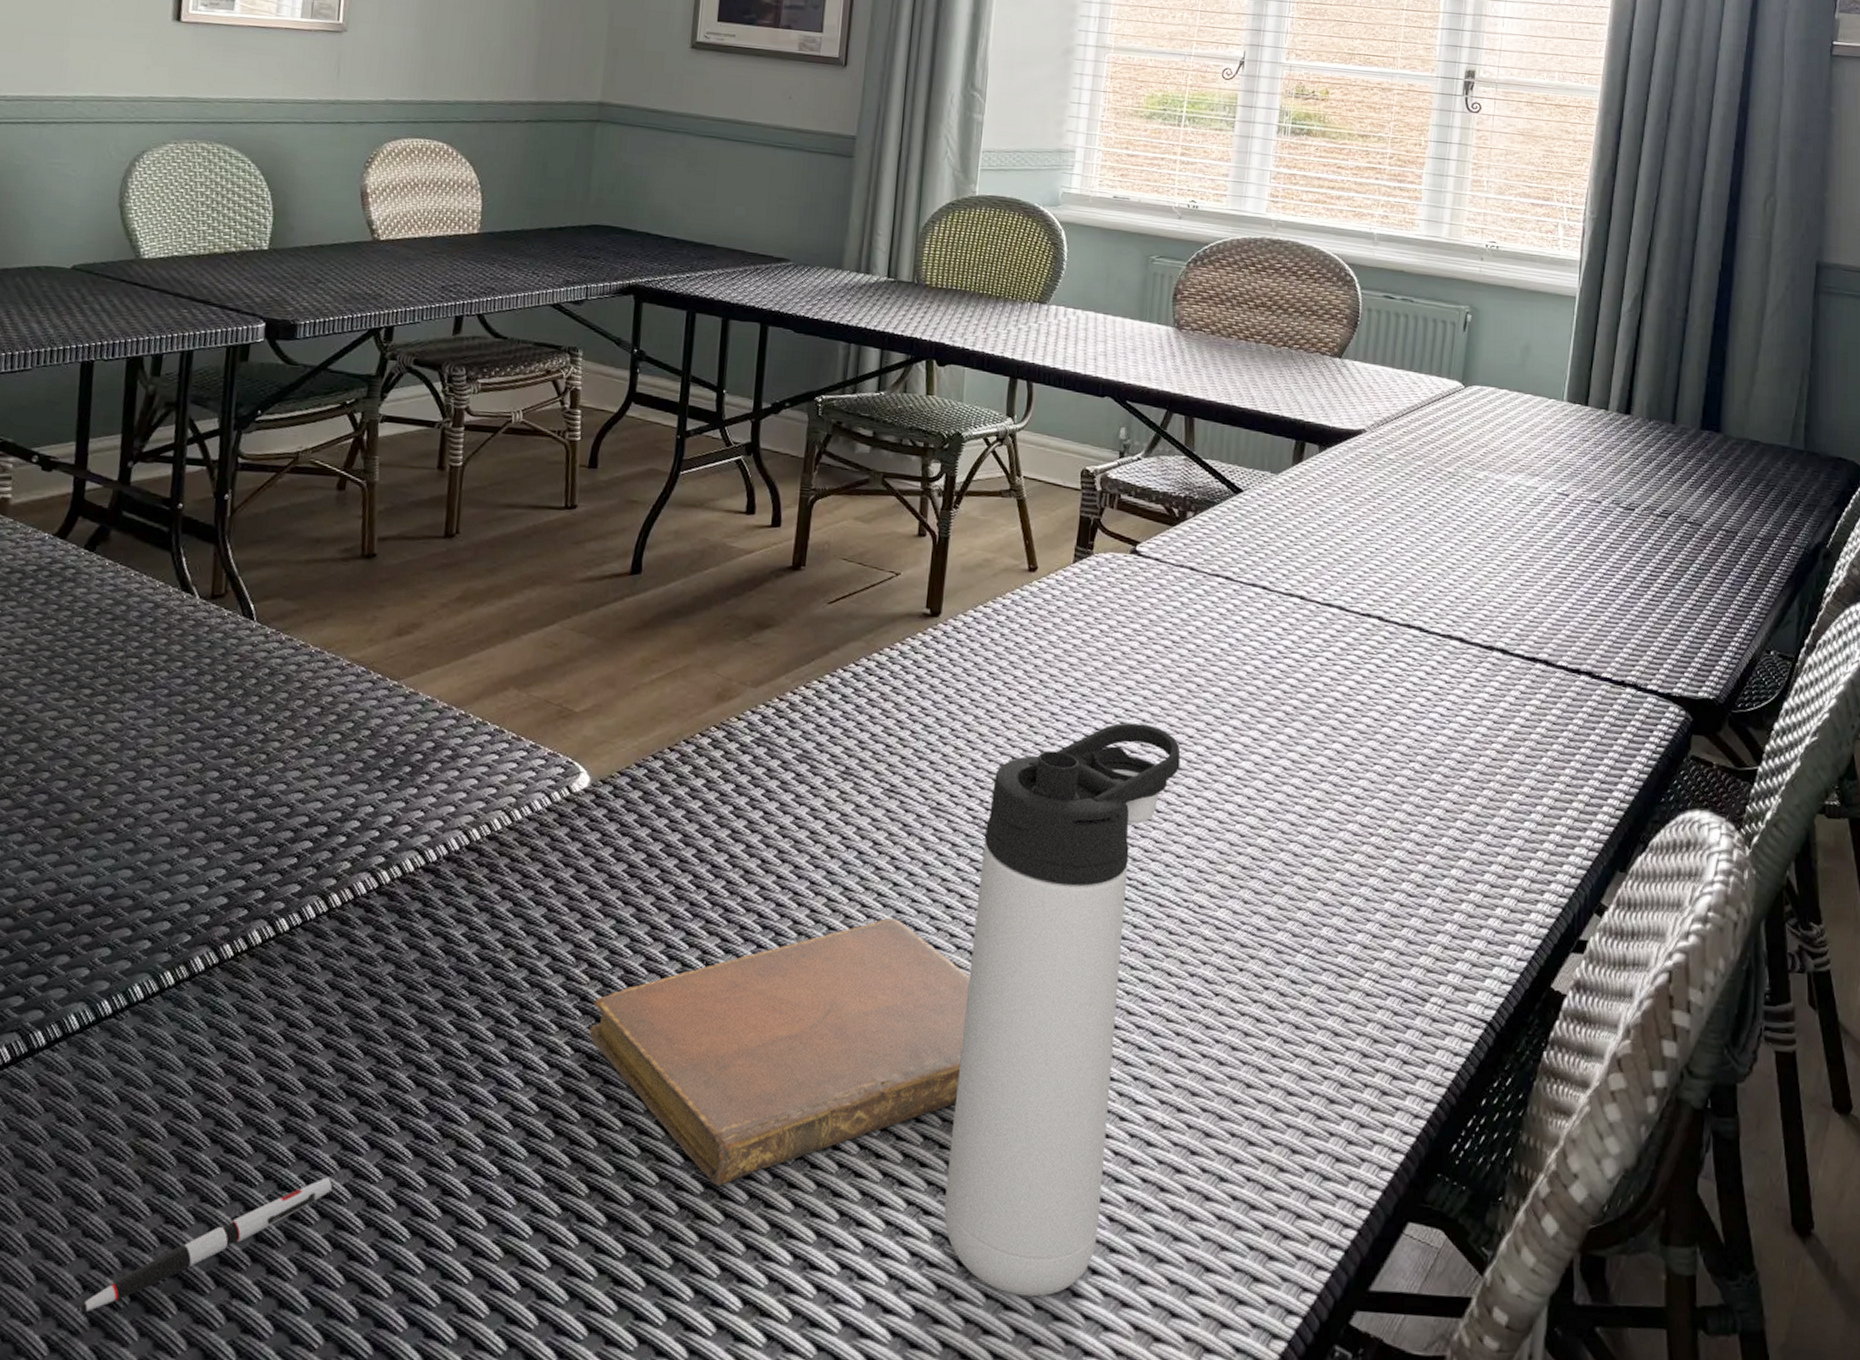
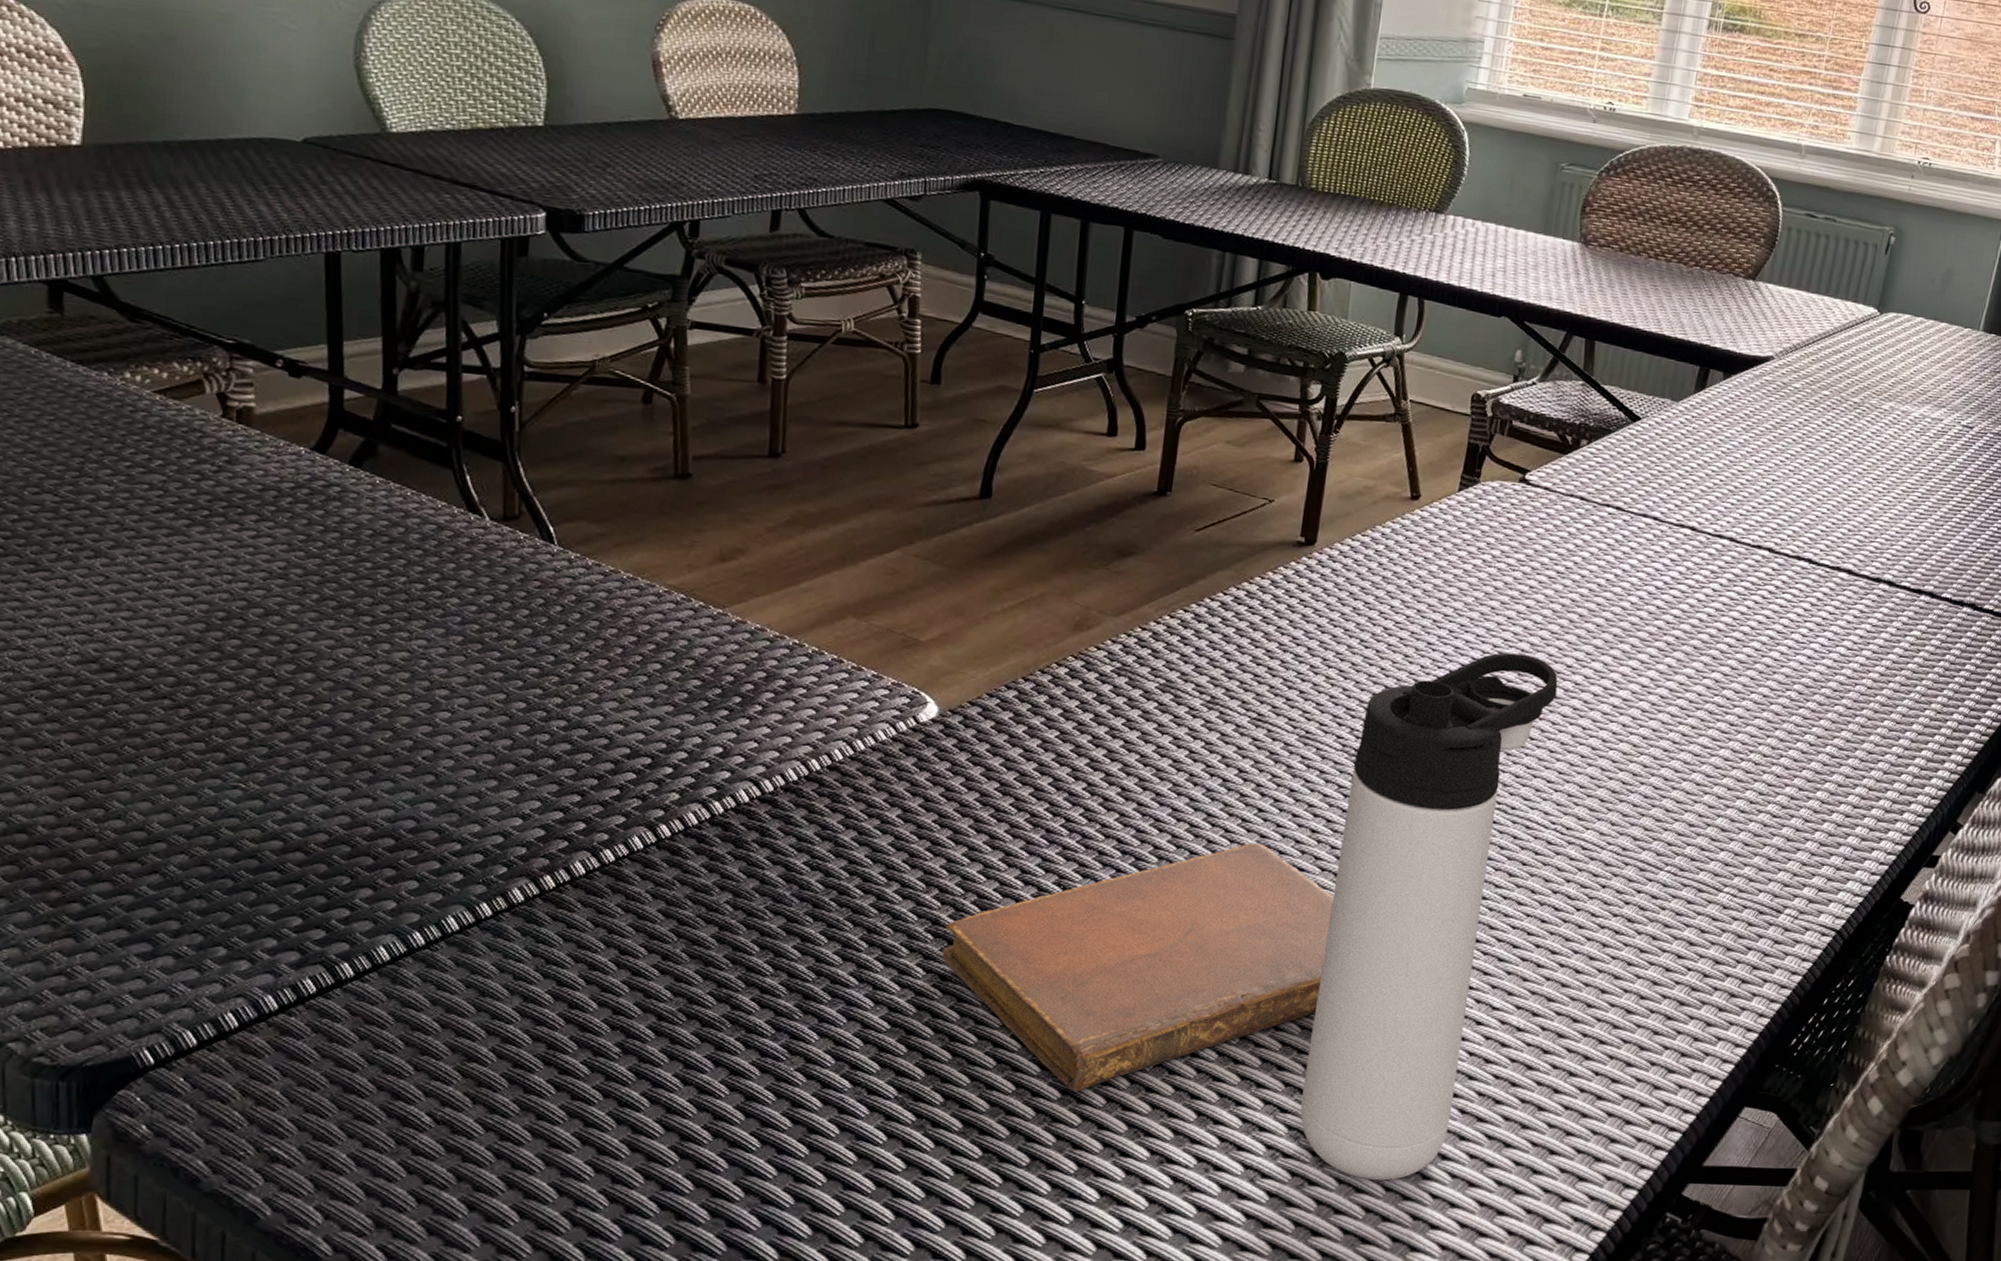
pen: present [77,1177,333,1312] -> none [412,1093,676,1223]

